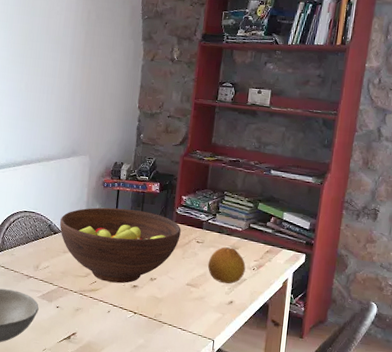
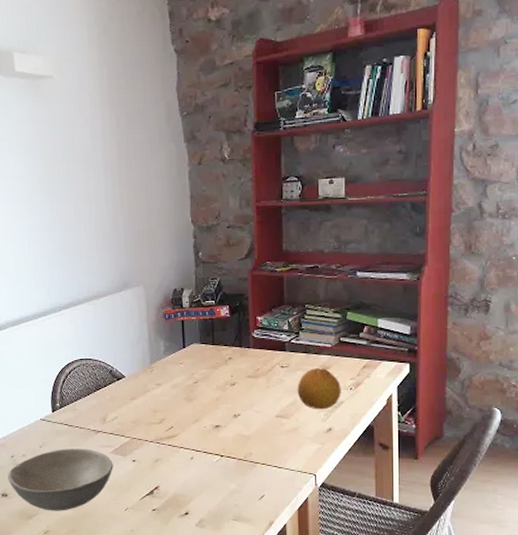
fruit bowl: present [60,207,181,284] -> none [122,340,261,426]

